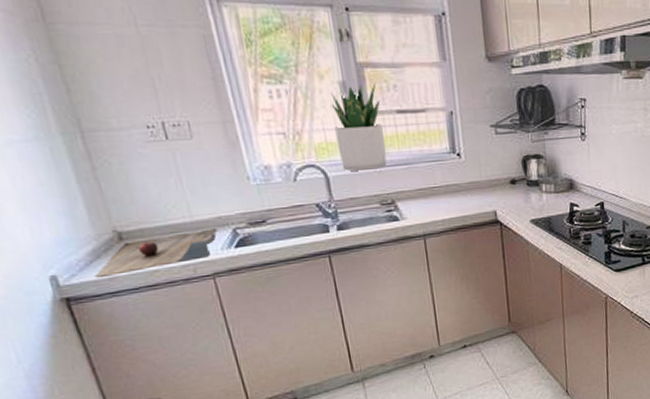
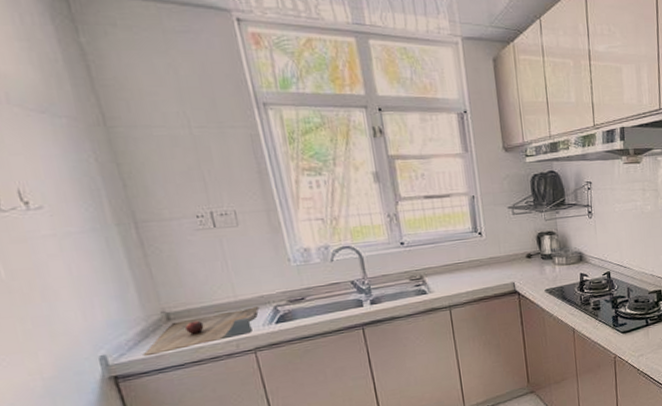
planter: present [331,83,387,172] -> none [365,172,416,251]

